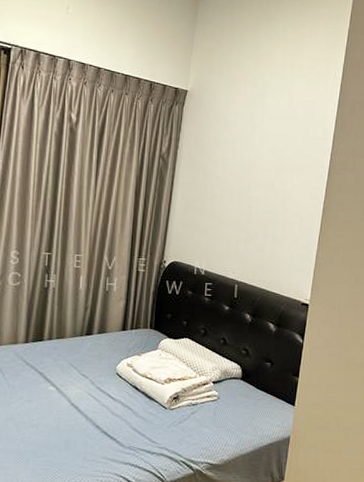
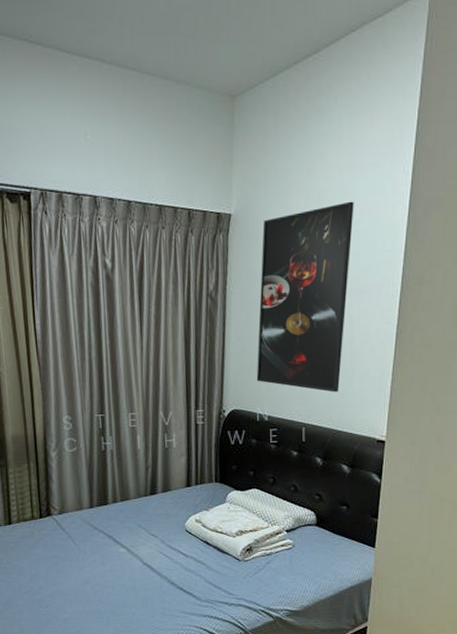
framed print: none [197,93,293,255] -> present [256,201,354,393]

